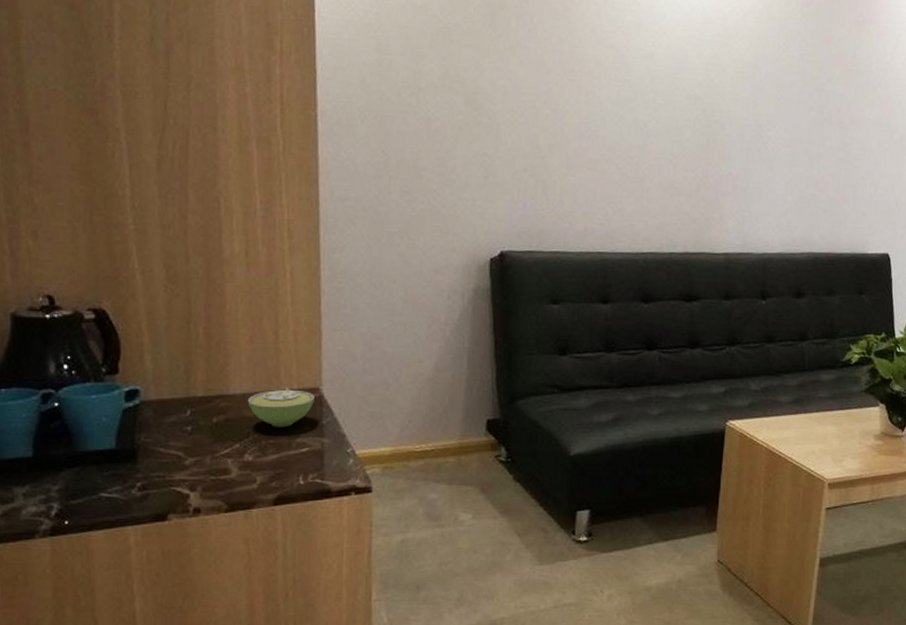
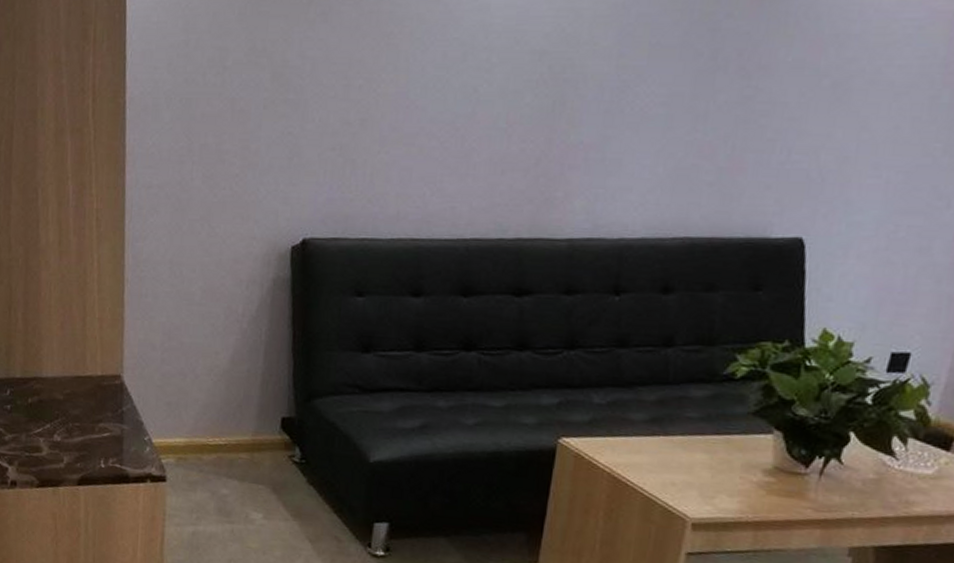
sugar bowl: present [247,386,314,428] -> none [57,372,116,412]

